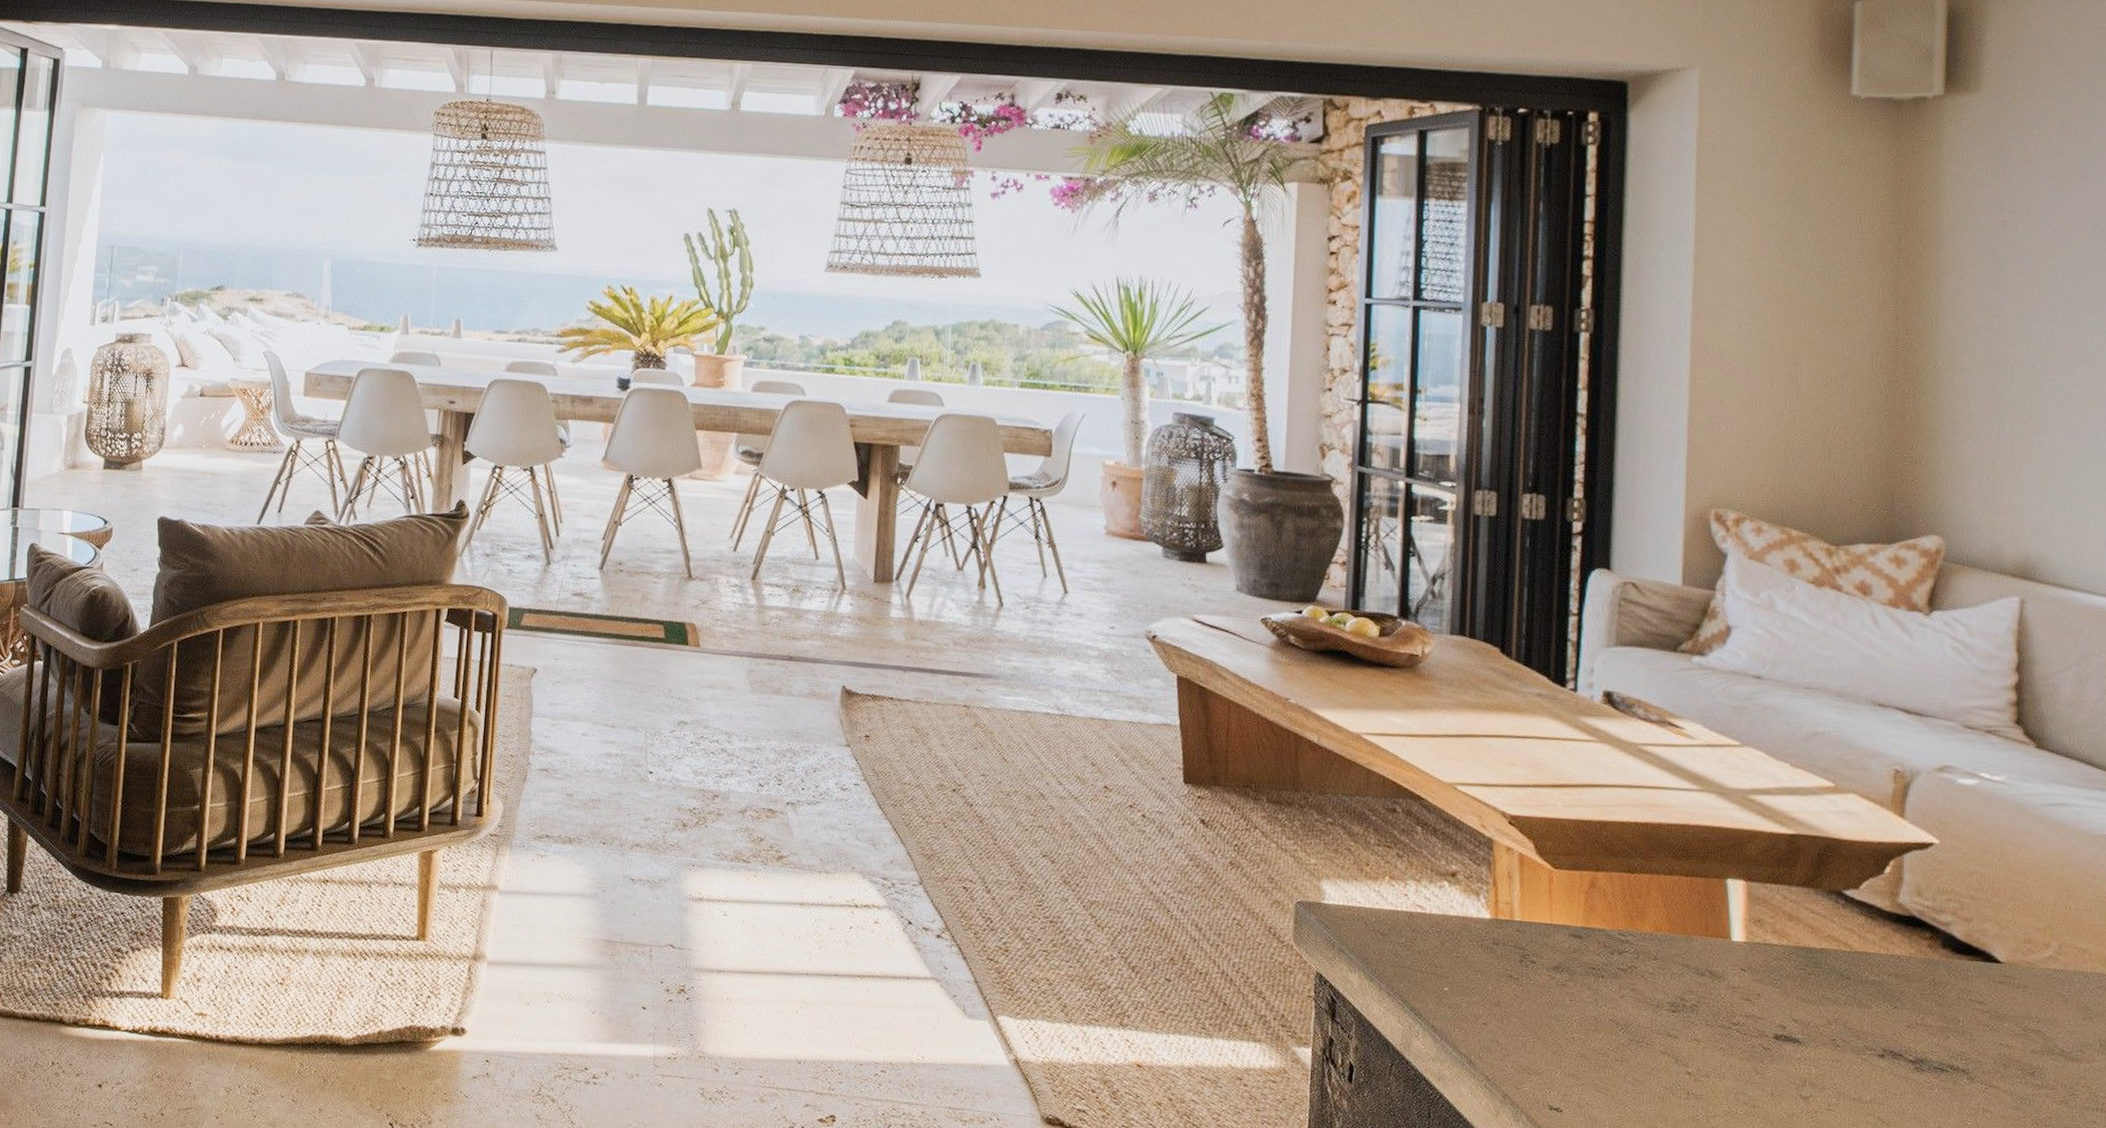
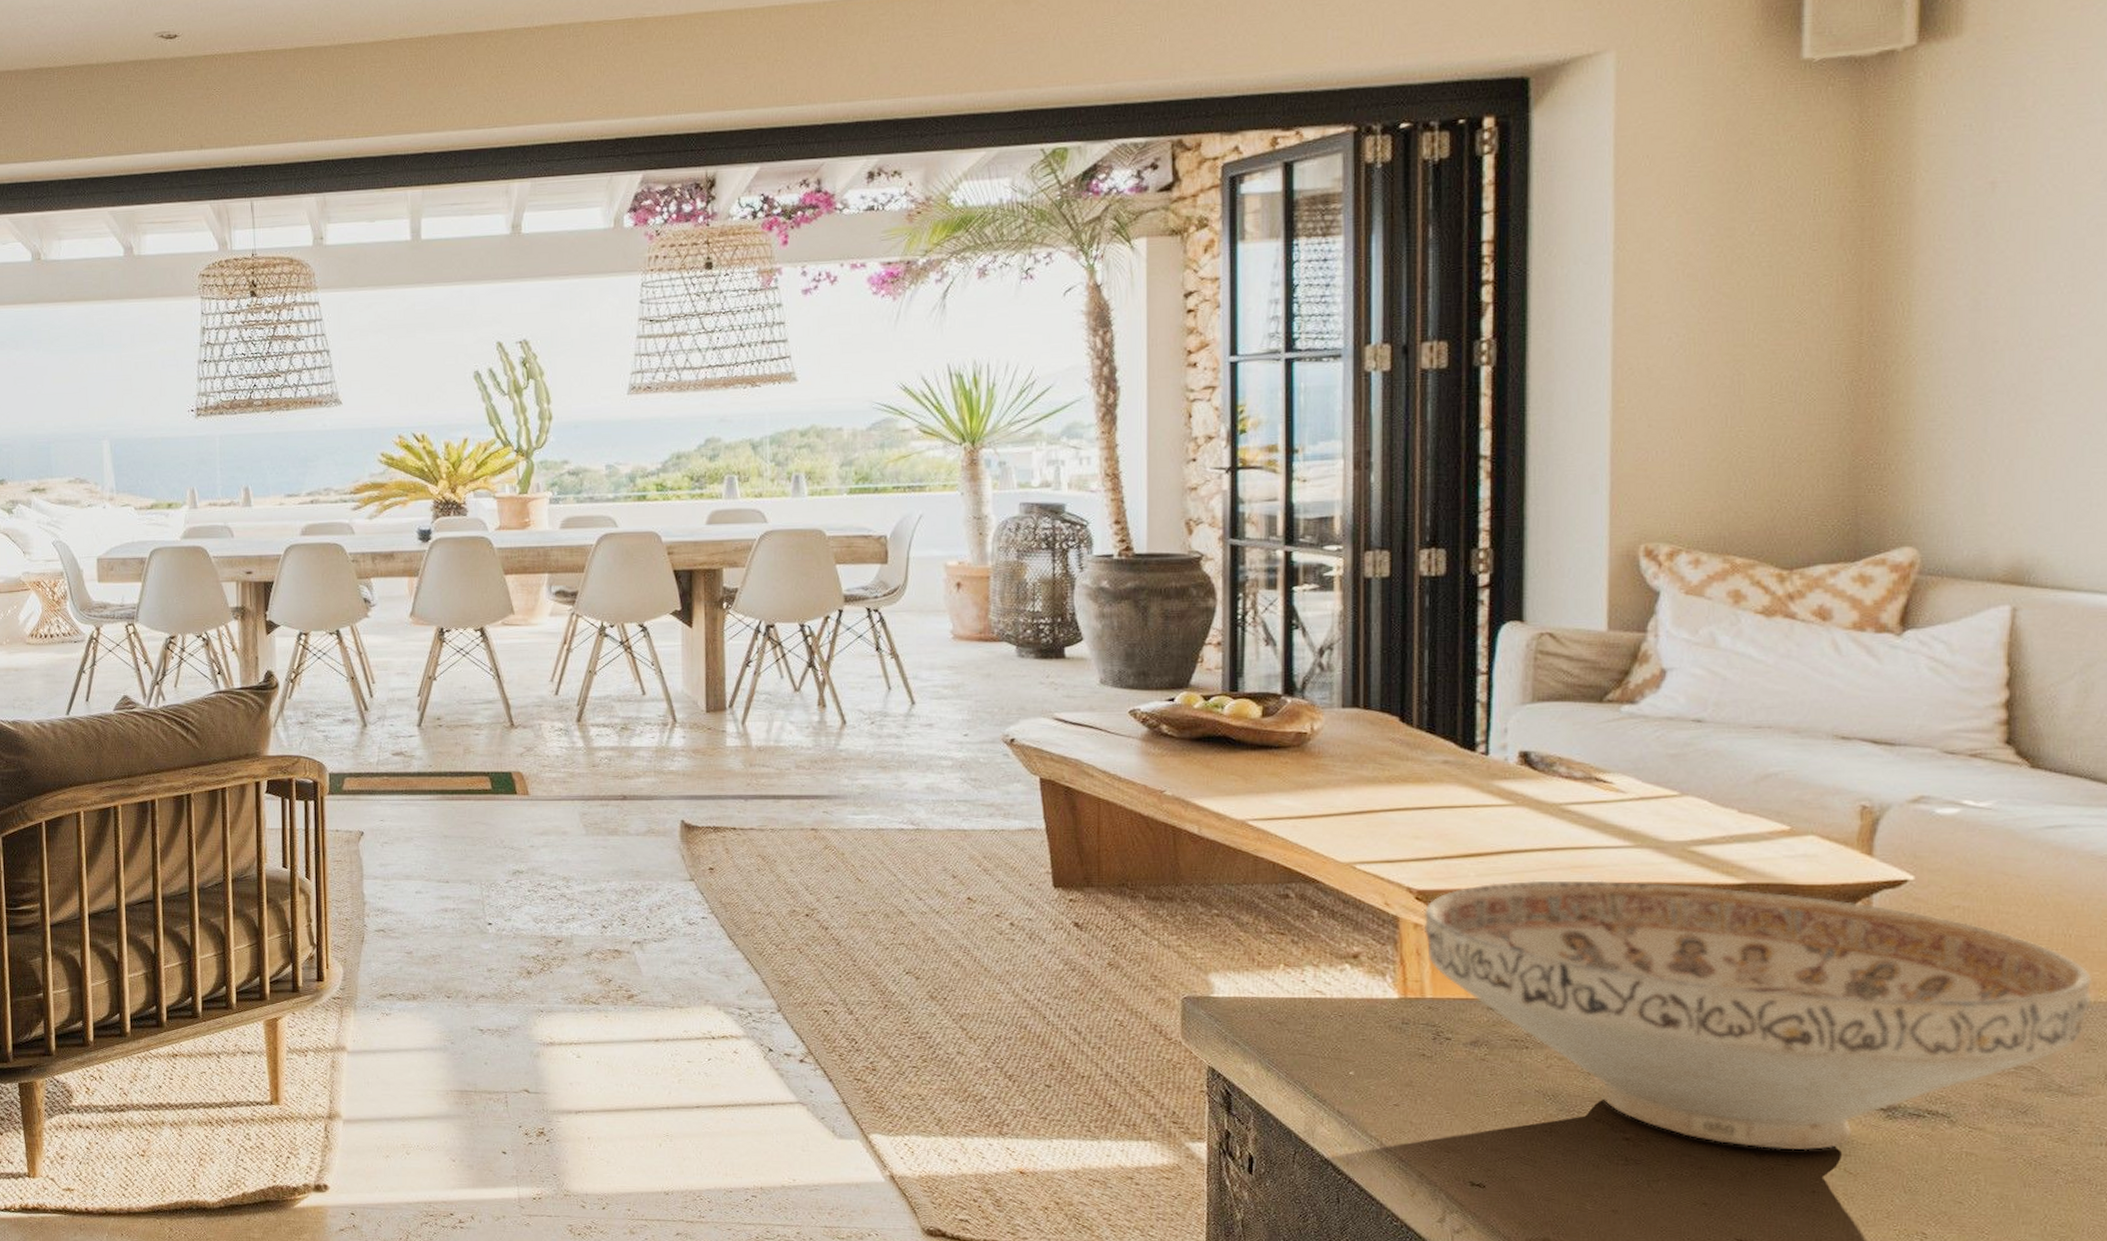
decorative bowl: none [1514,814,2089,1097] -> present [1423,880,2093,1151]

